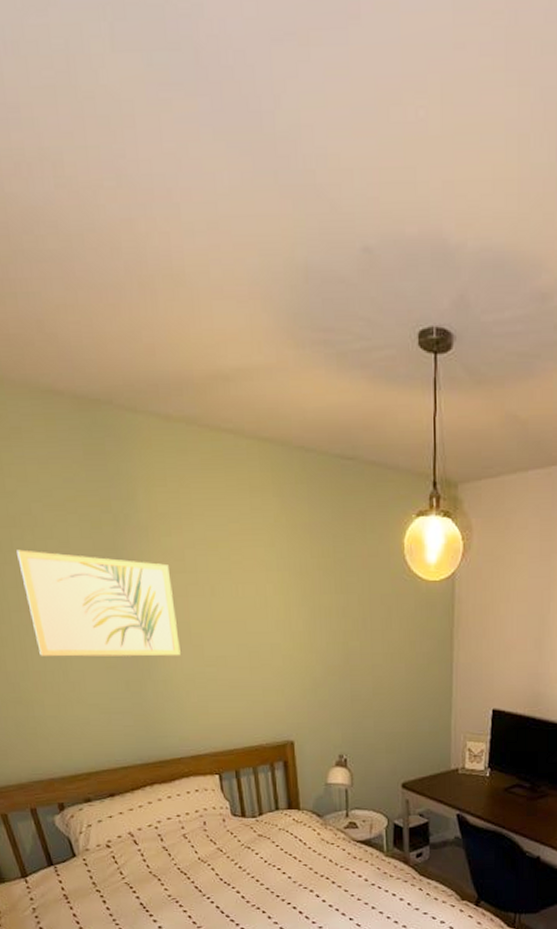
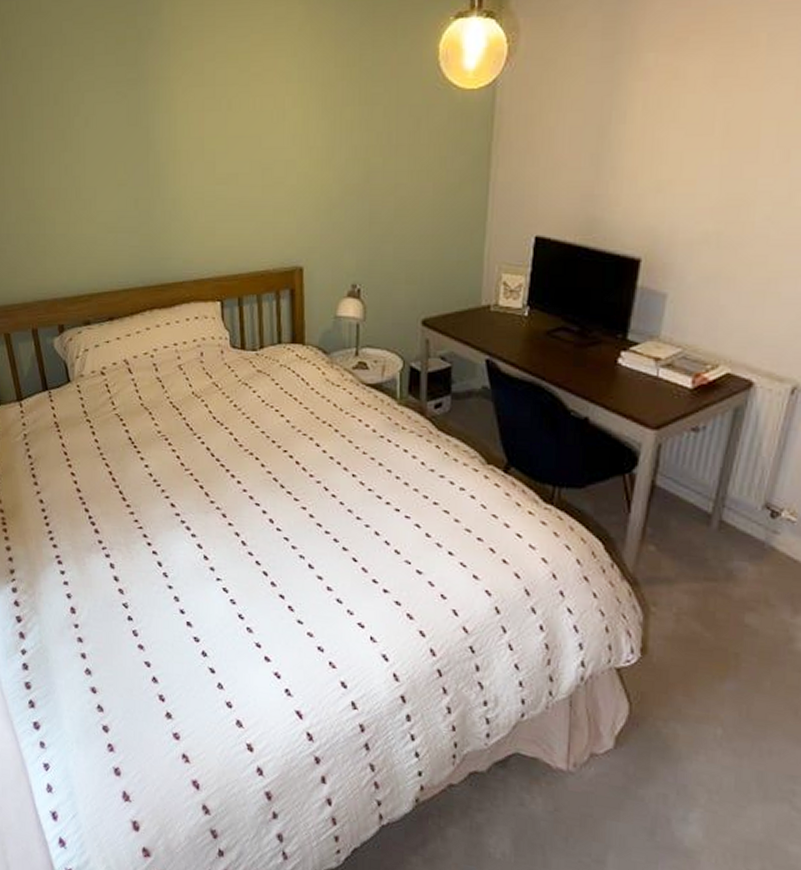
wall art: present [17,549,181,657] -> none [45,67,192,174]

